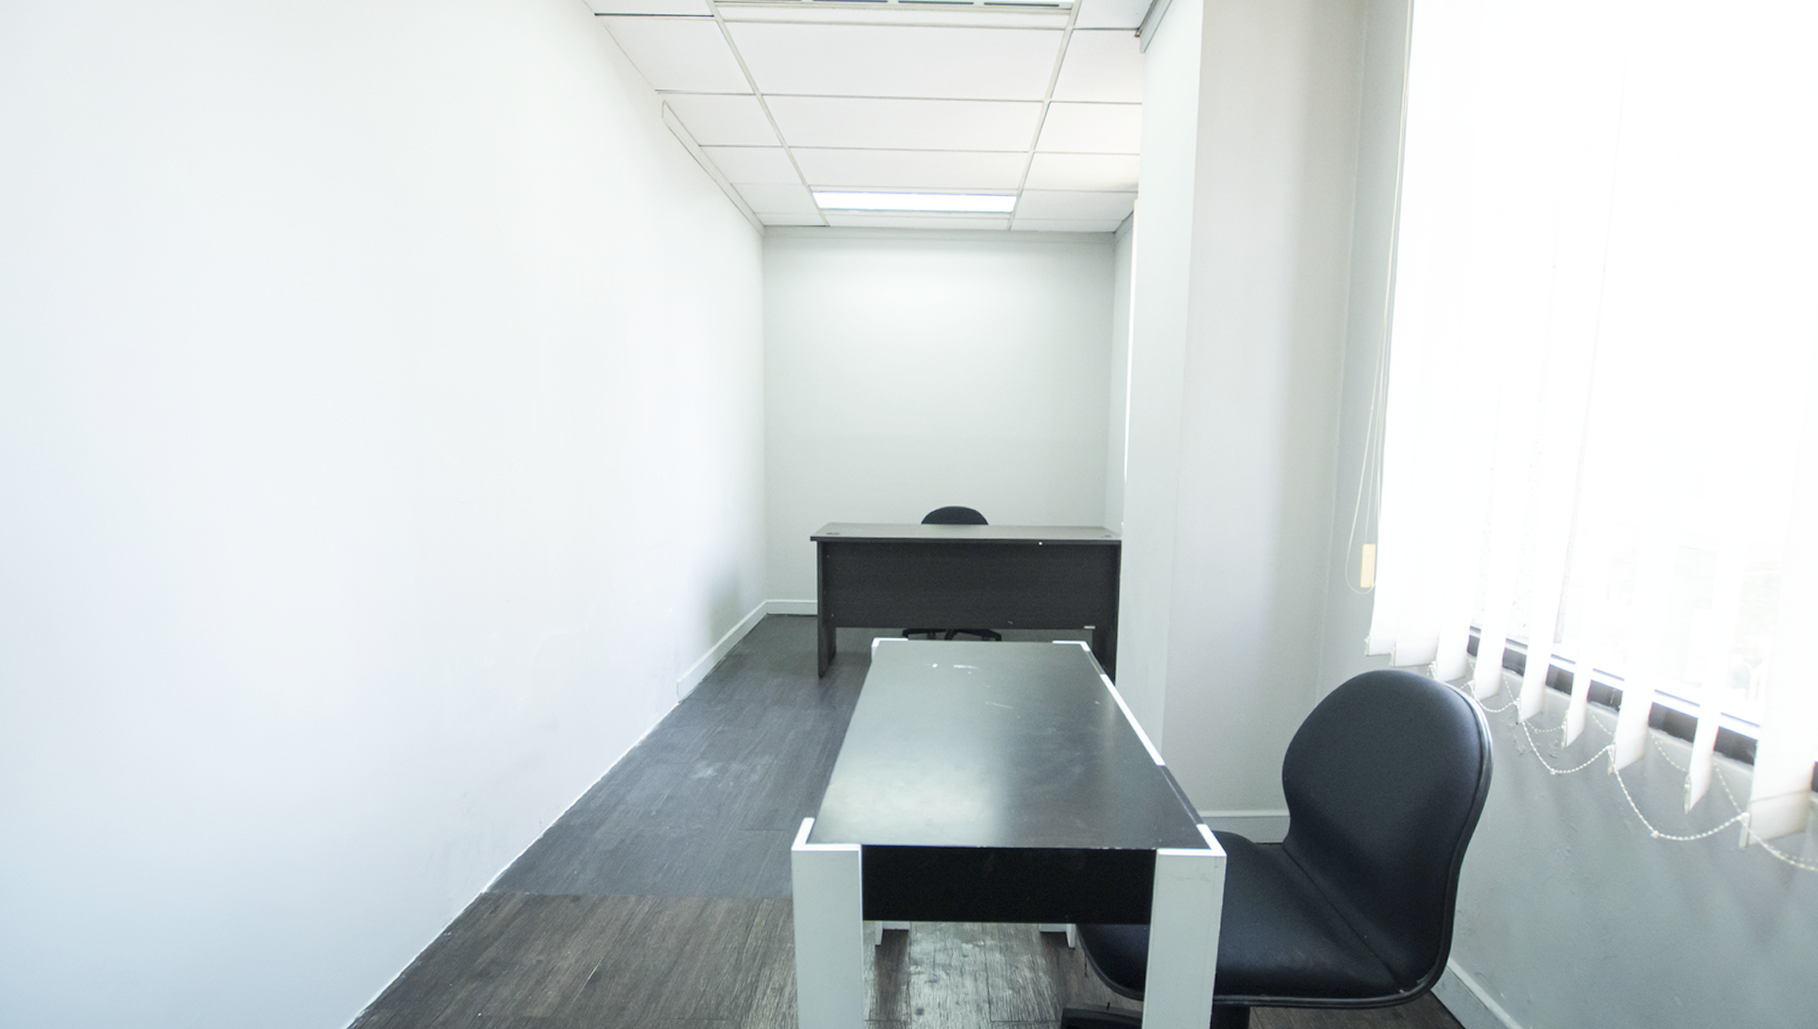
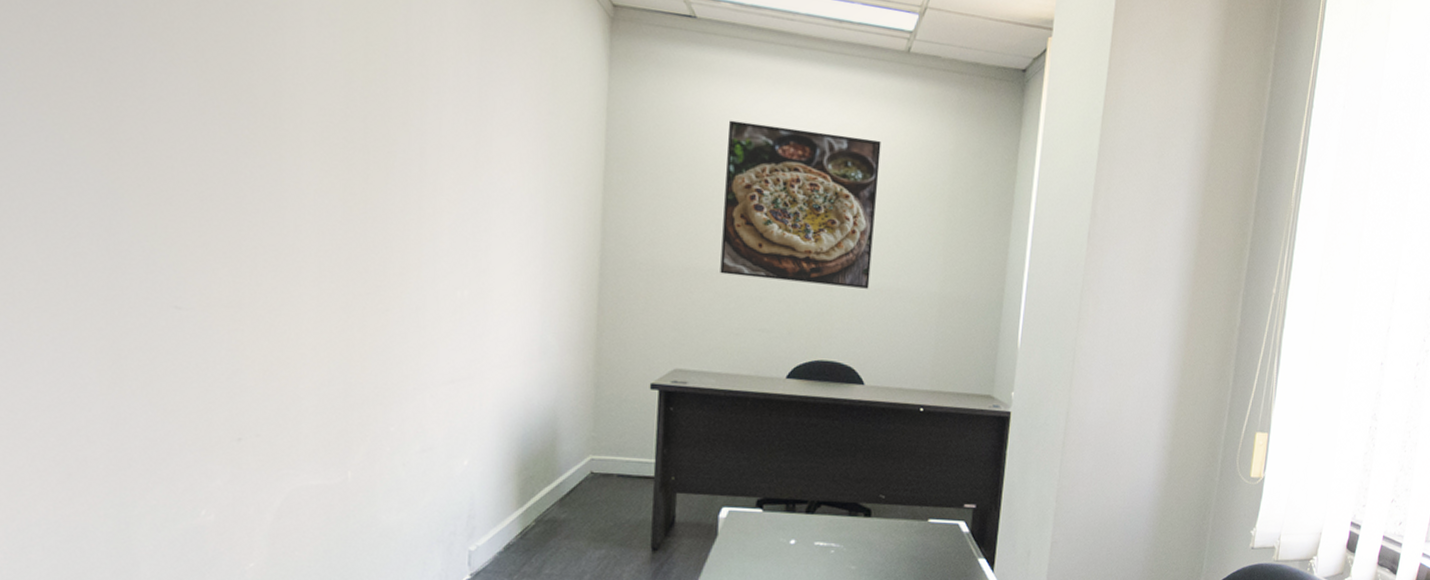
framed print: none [860,308,991,441] -> present [720,120,881,289]

